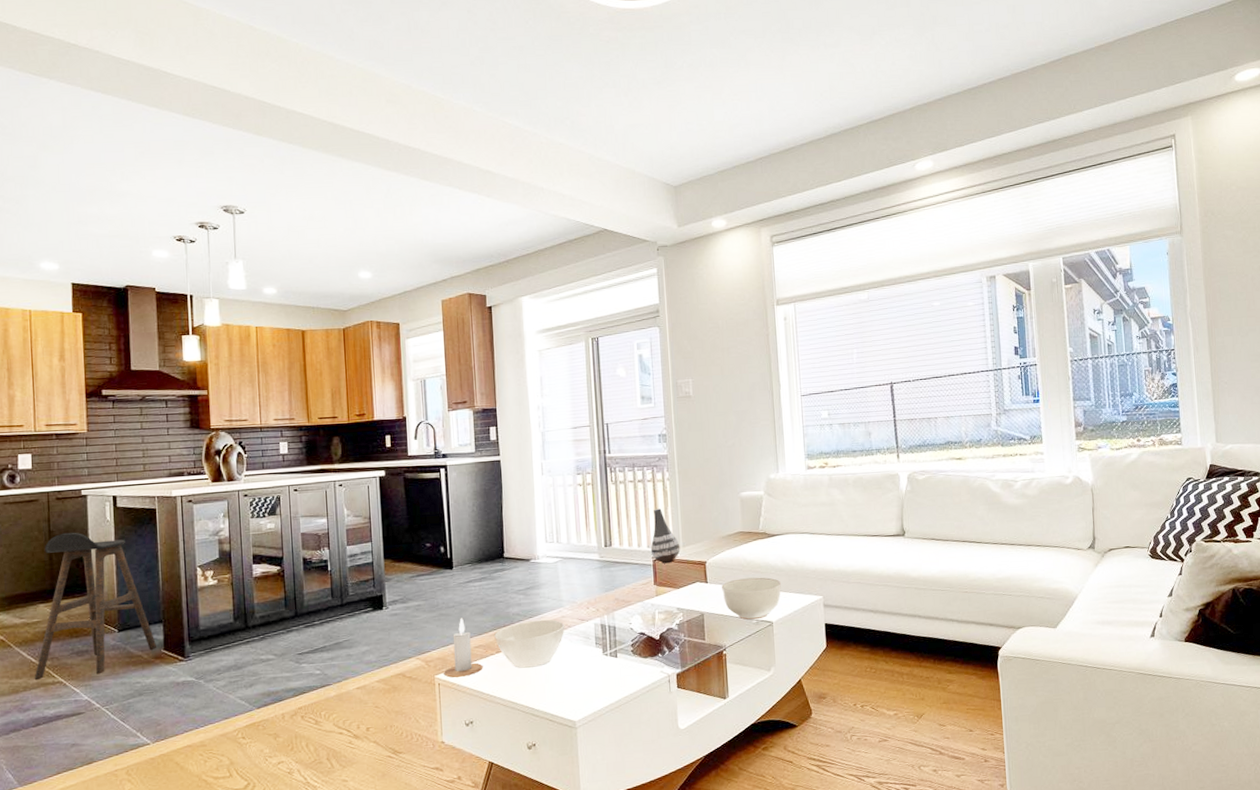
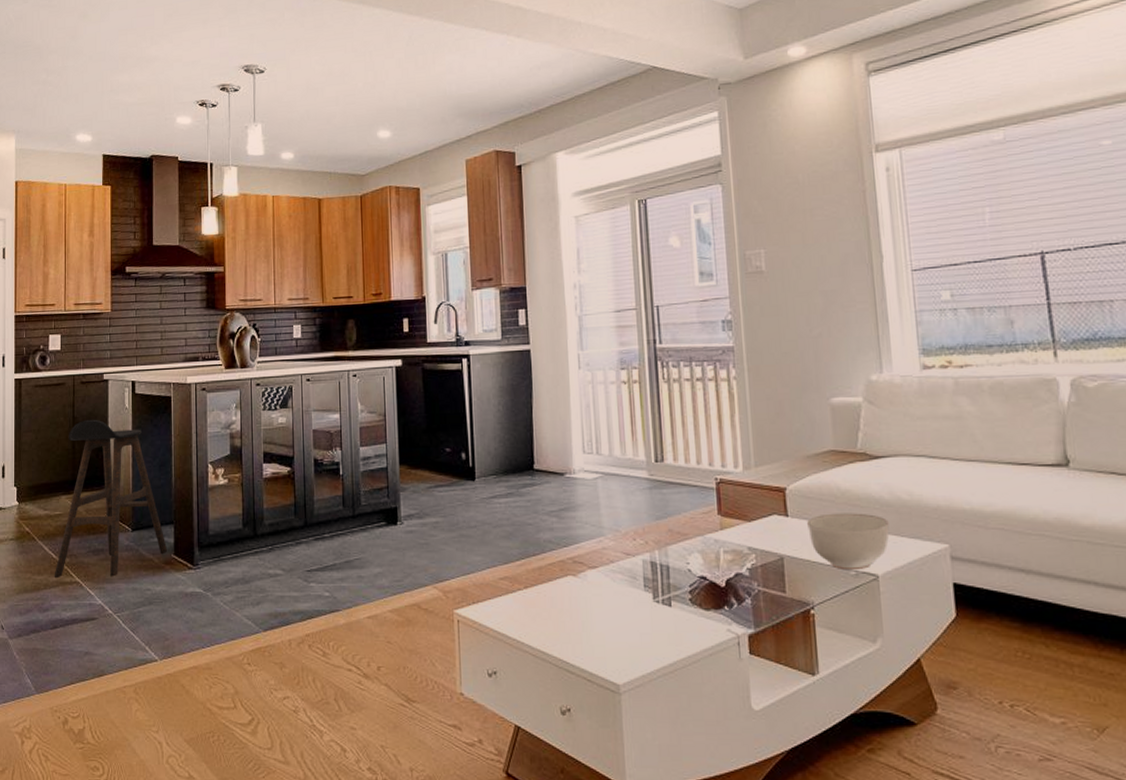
candle: present [444,618,483,678] -> none [464,541,509,614]
bowl: present [493,619,565,668] -> none [521,550,607,610]
vase: present [650,508,681,564] -> none [713,416,752,488]

